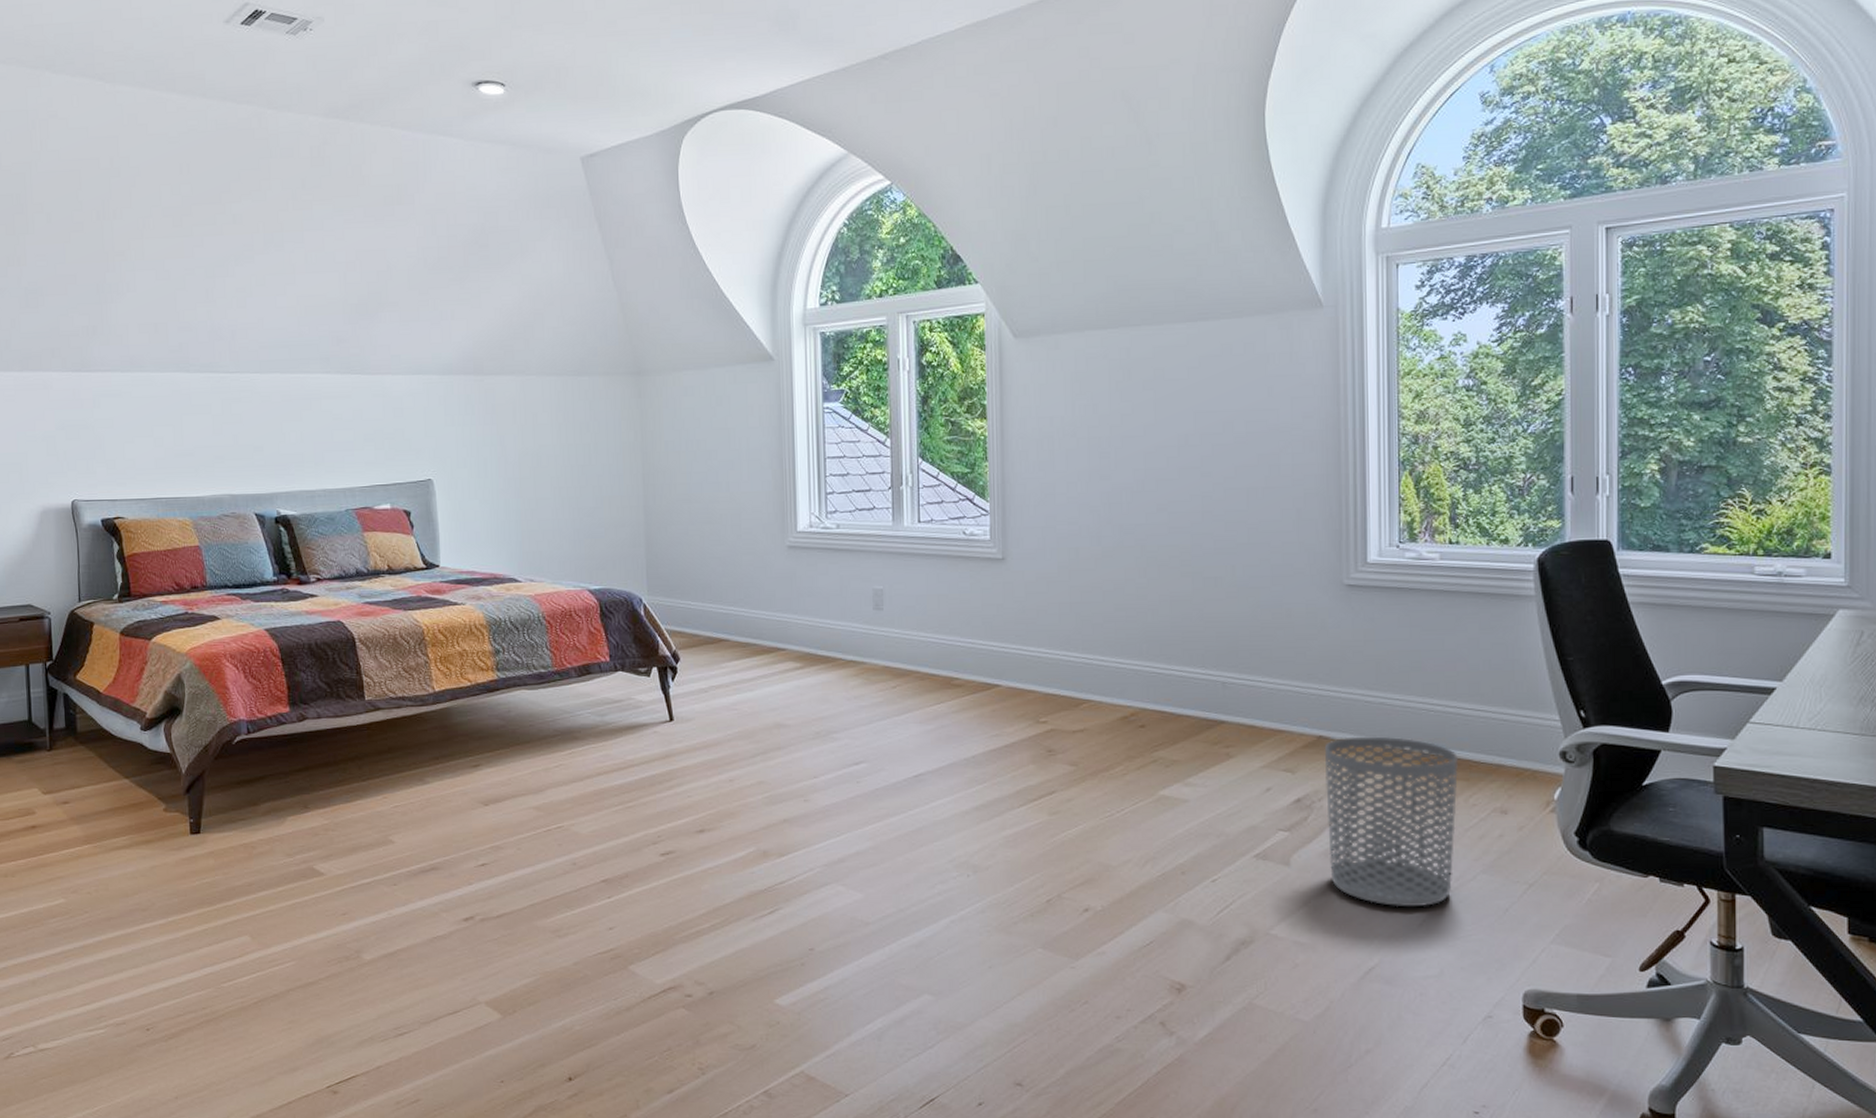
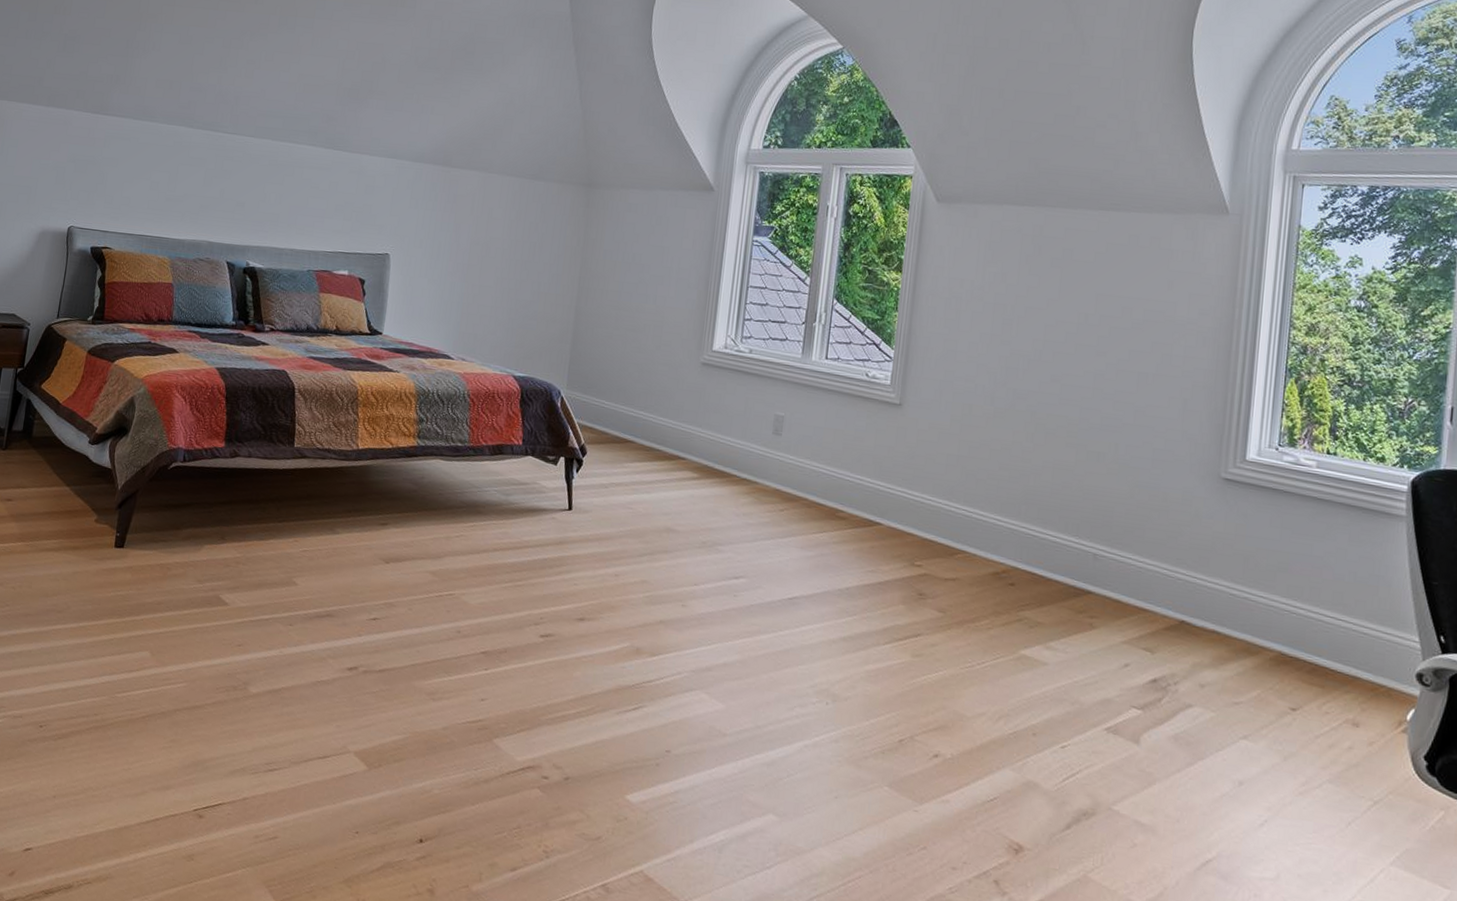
waste bin: present [1324,736,1458,907] -> none [1178,625,1315,807]

